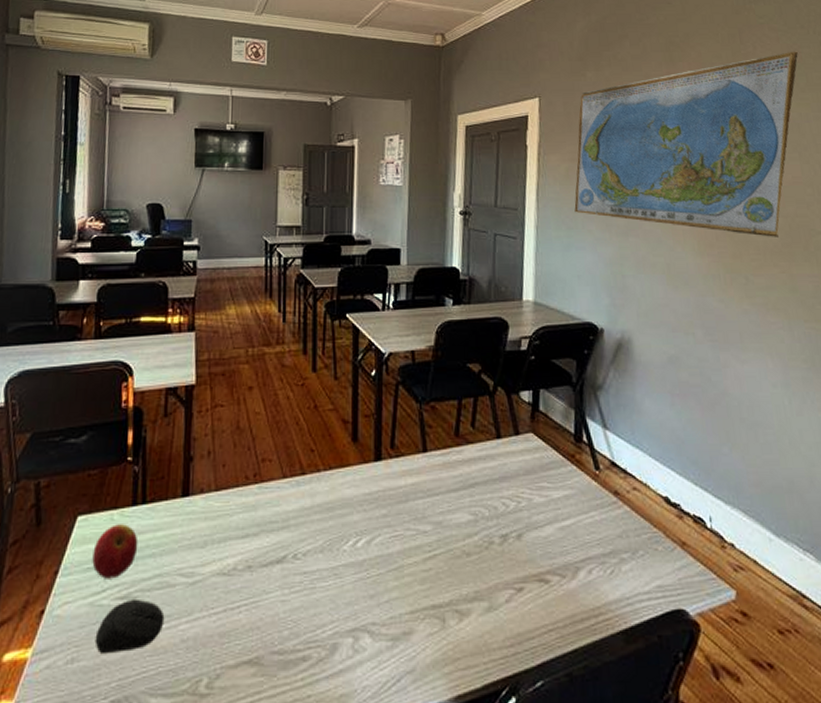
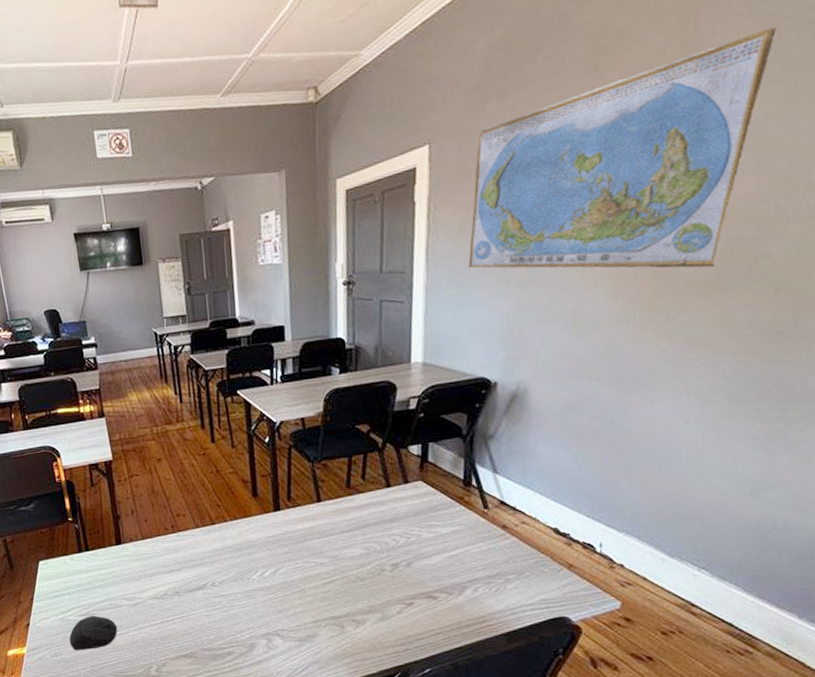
apple: present [92,524,138,579] -> none [55,566,89,603]

